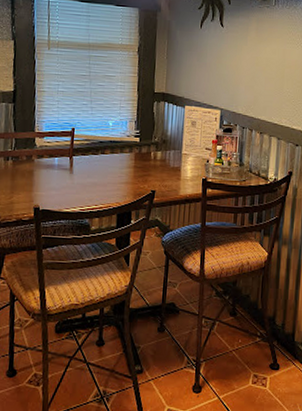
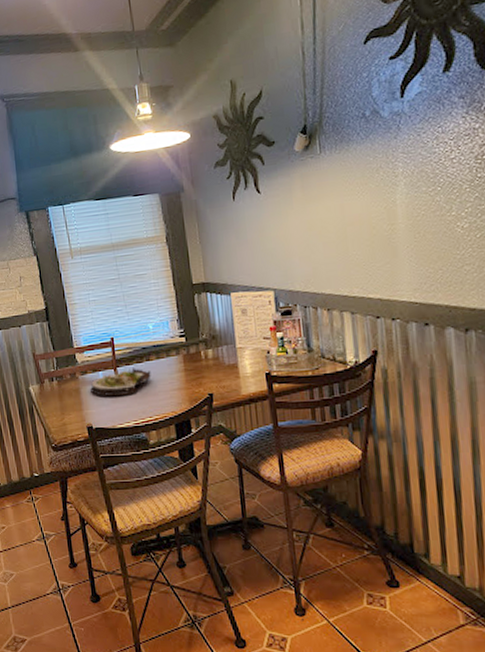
salad plate: none [44,158,104,182] -> present [90,368,151,396]

